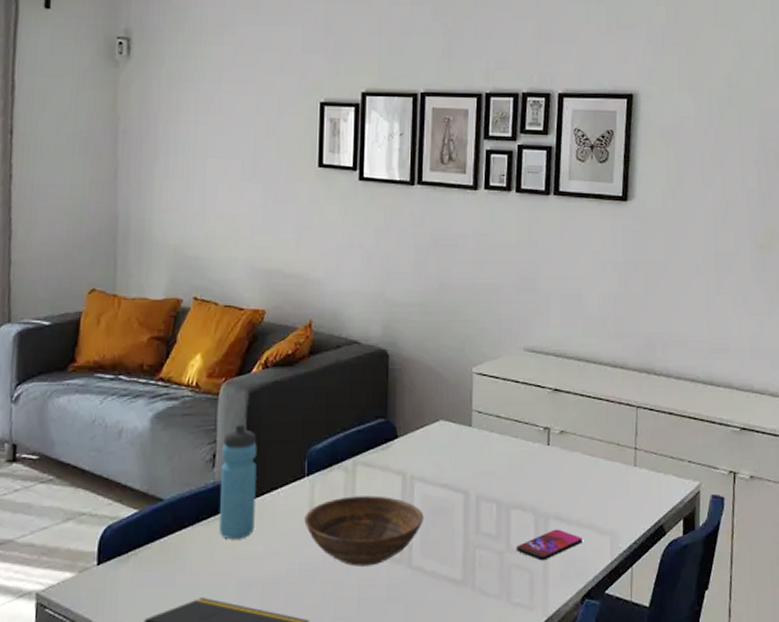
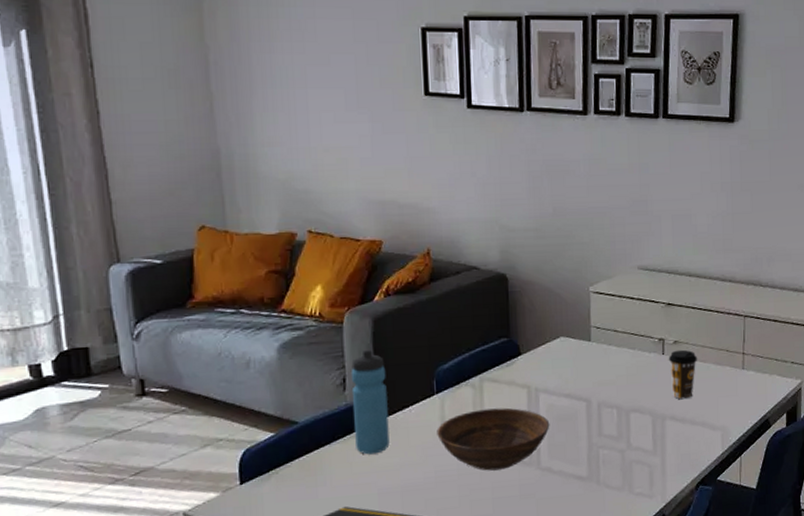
smartphone: present [515,529,582,561] -> none [635,427,696,456]
coffee cup: none [553,441,585,497] -> present [668,349,697,400]

